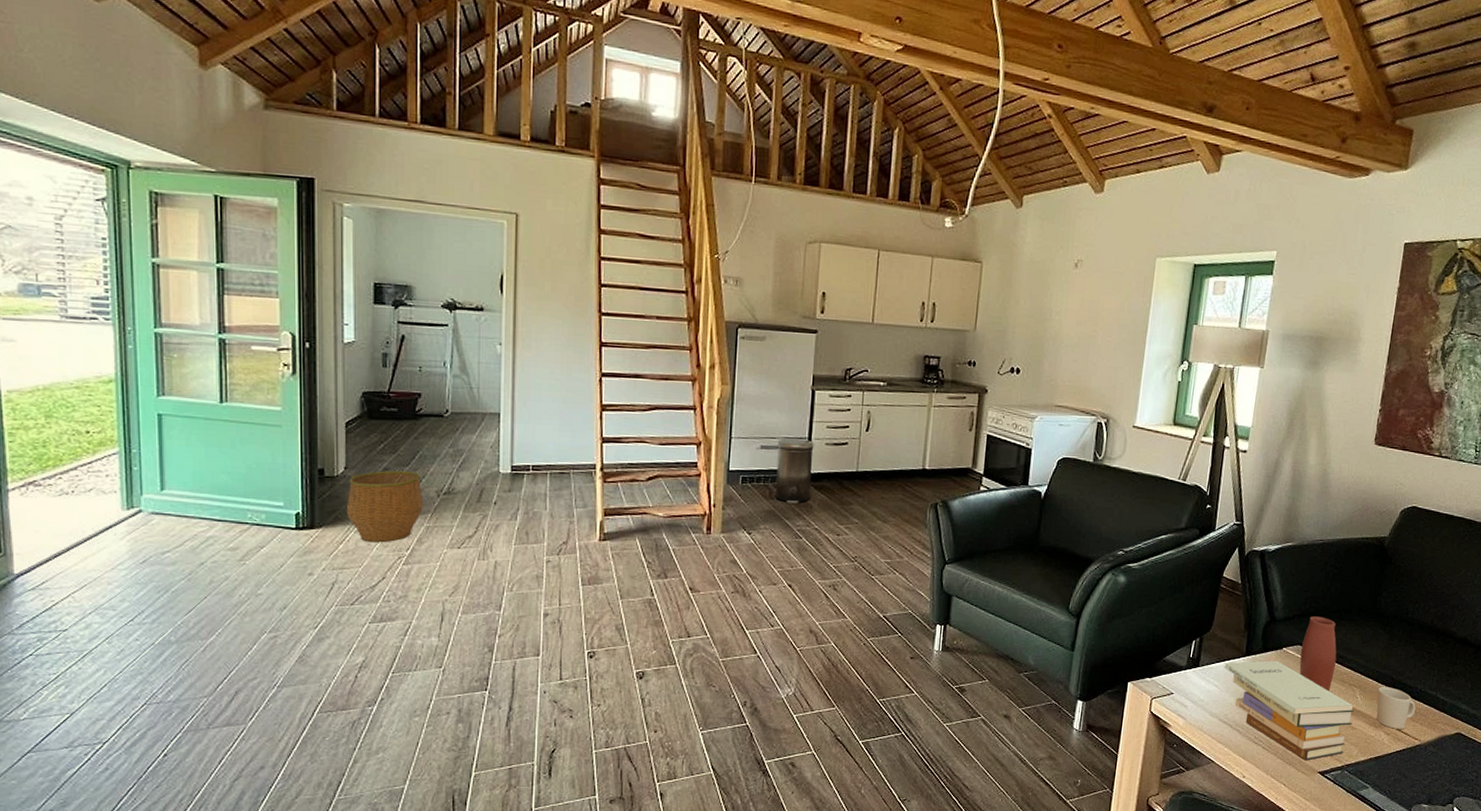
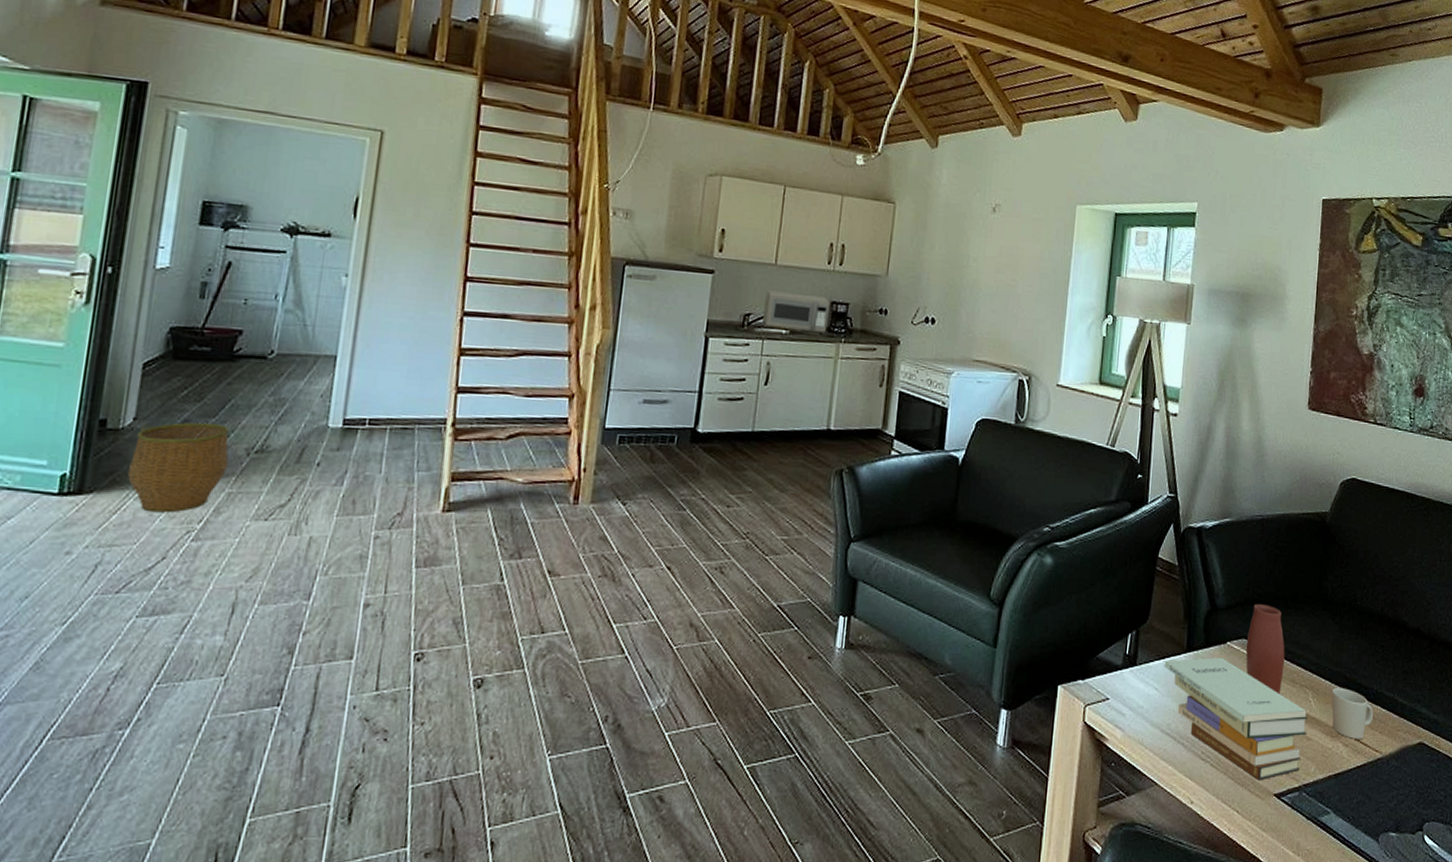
pedal bin: present [775,438,814,504] -> none [656,391,705,469]
microwave: none [862,347,923,386] -> present [763,290,830,335]

